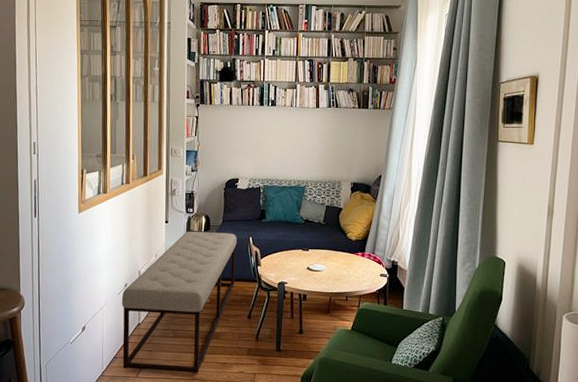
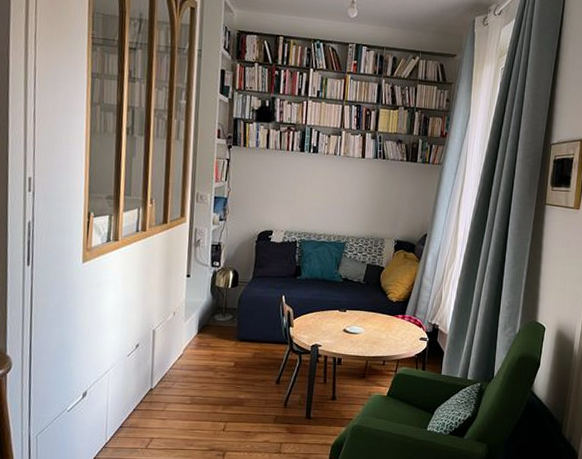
bench: present [122,231,237,374] -> none [130,286,268,444]

